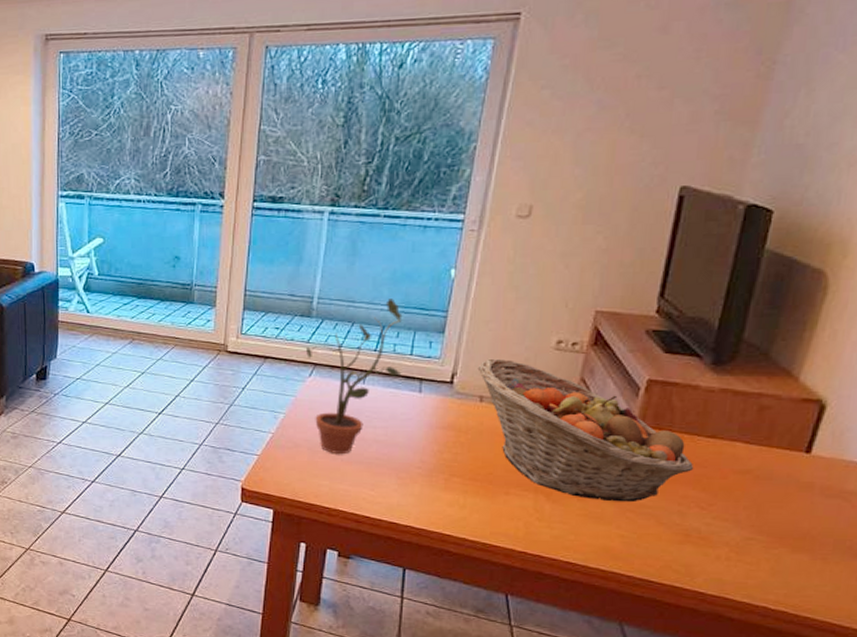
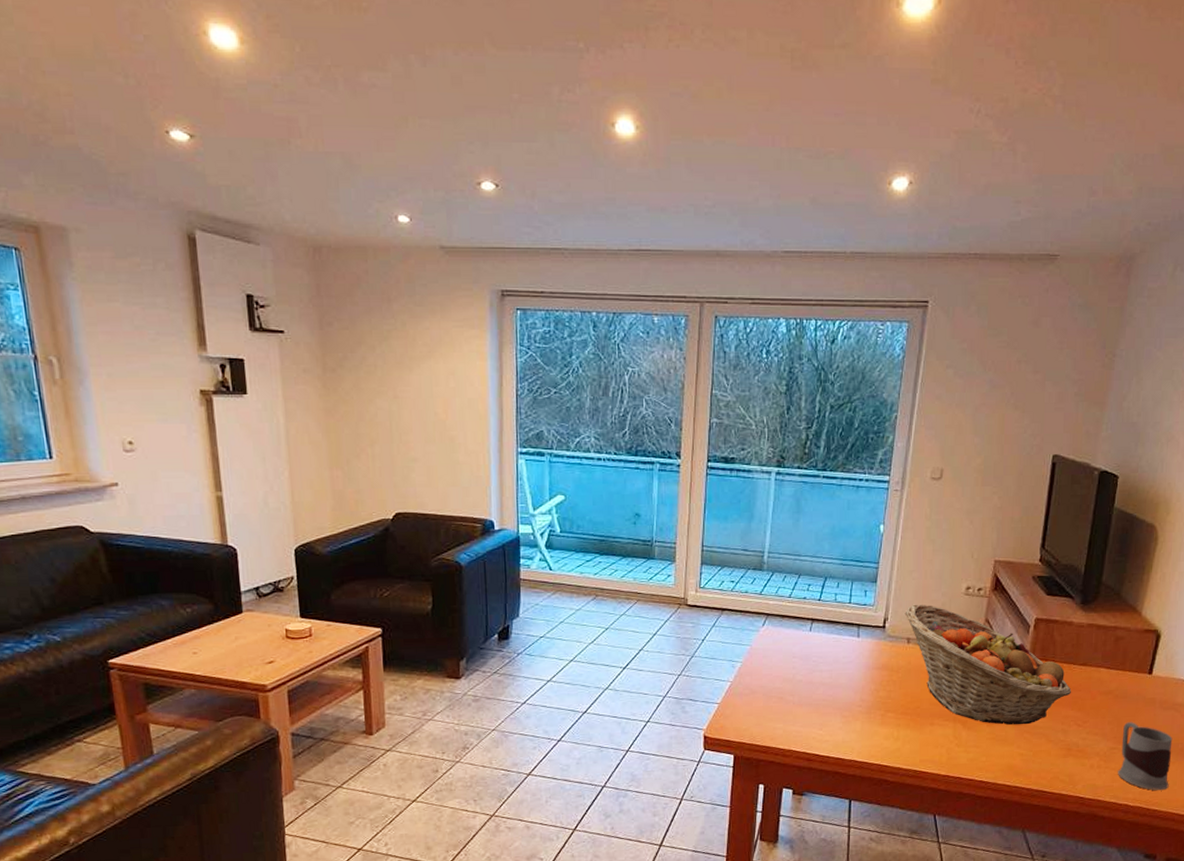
potted plant: present [306,299,403,455] -> none [759,552,843,698]
mug: none [754,509,838,595] -> present [1118,722,1173,791]

